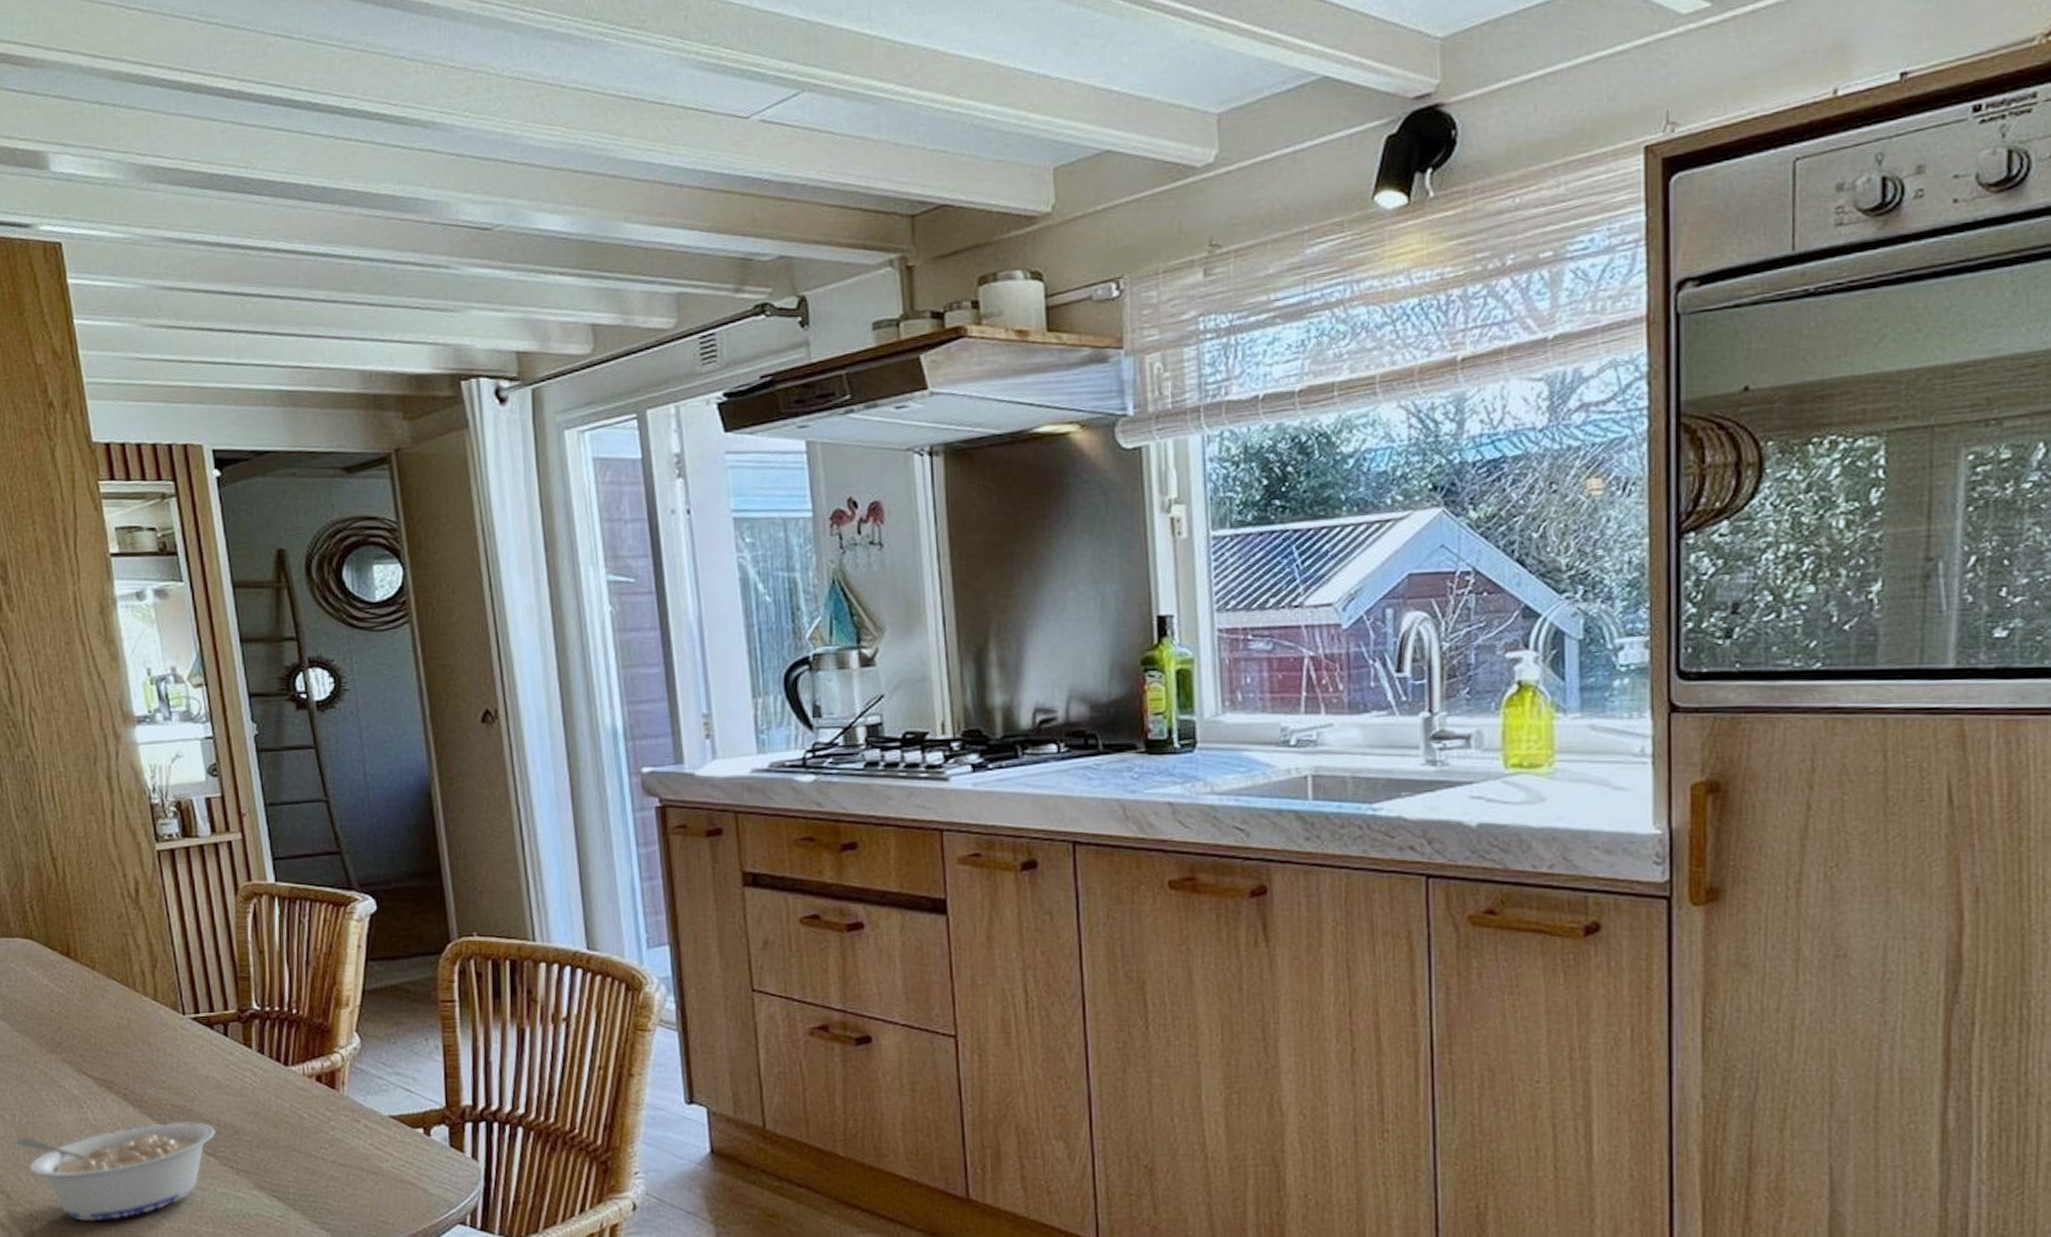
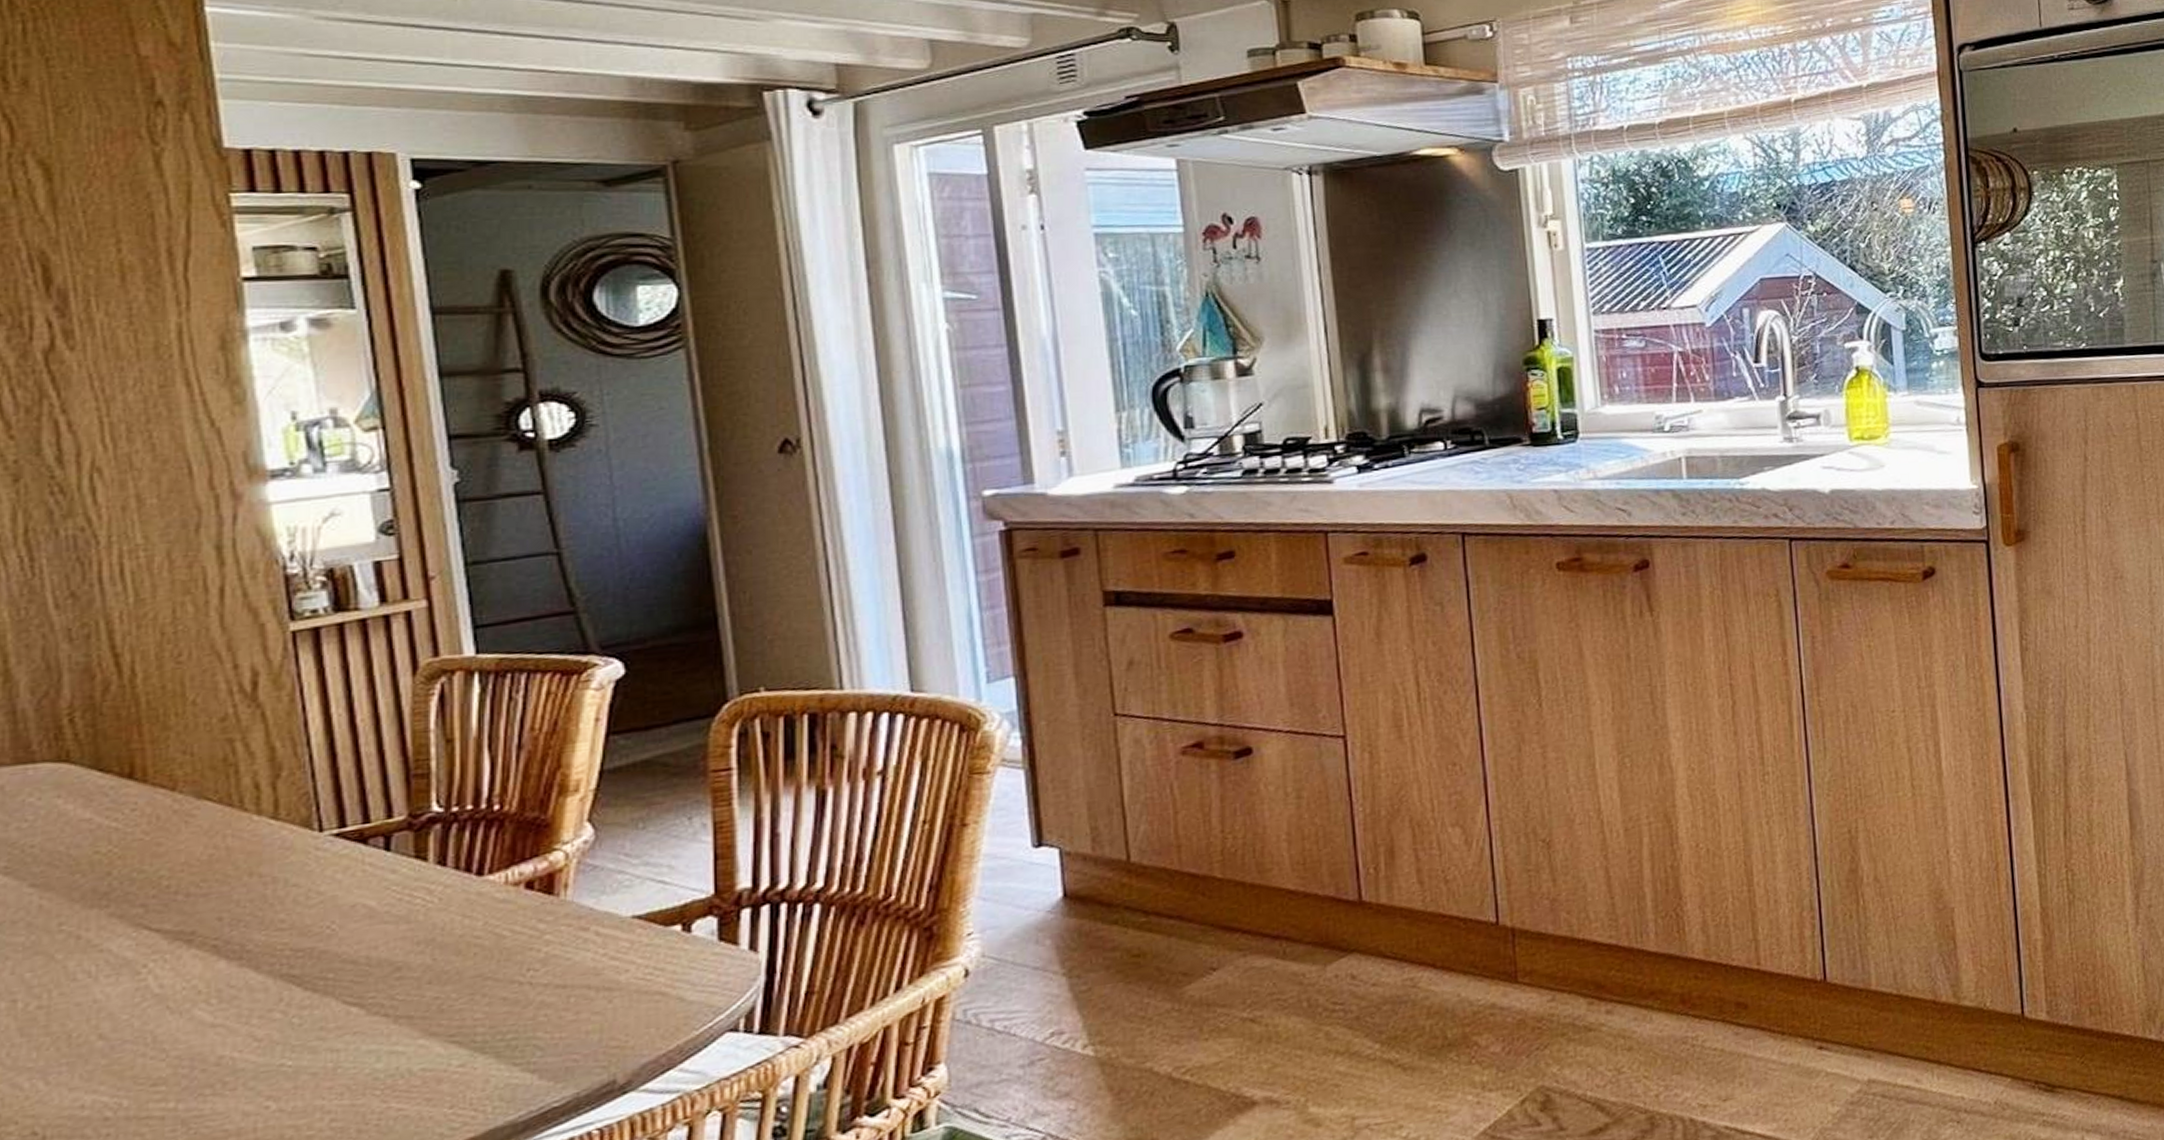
legume: present [15,1122,216,1221] -> none [14,965,363,1127]

